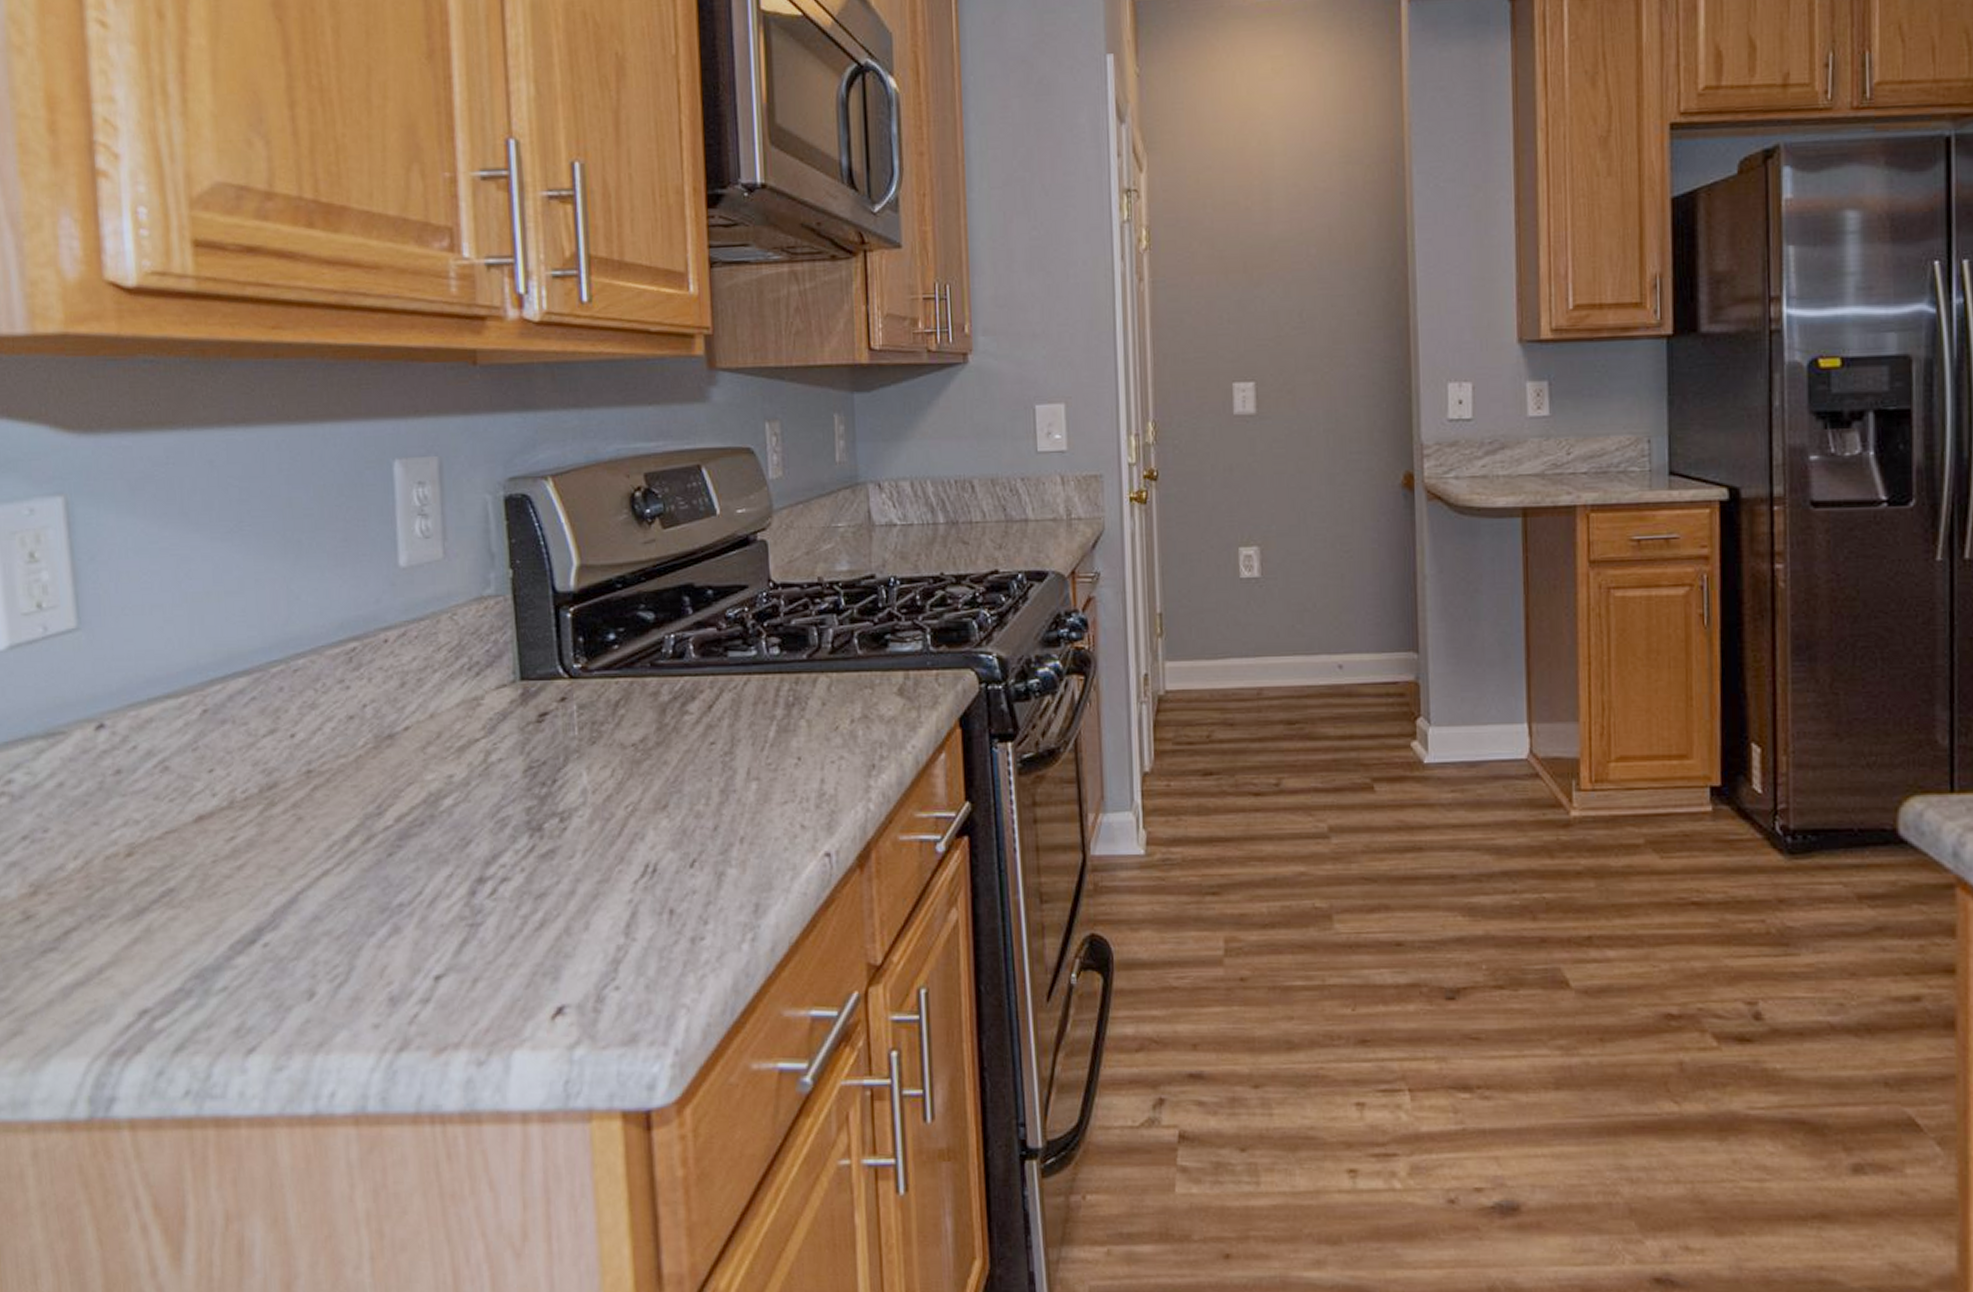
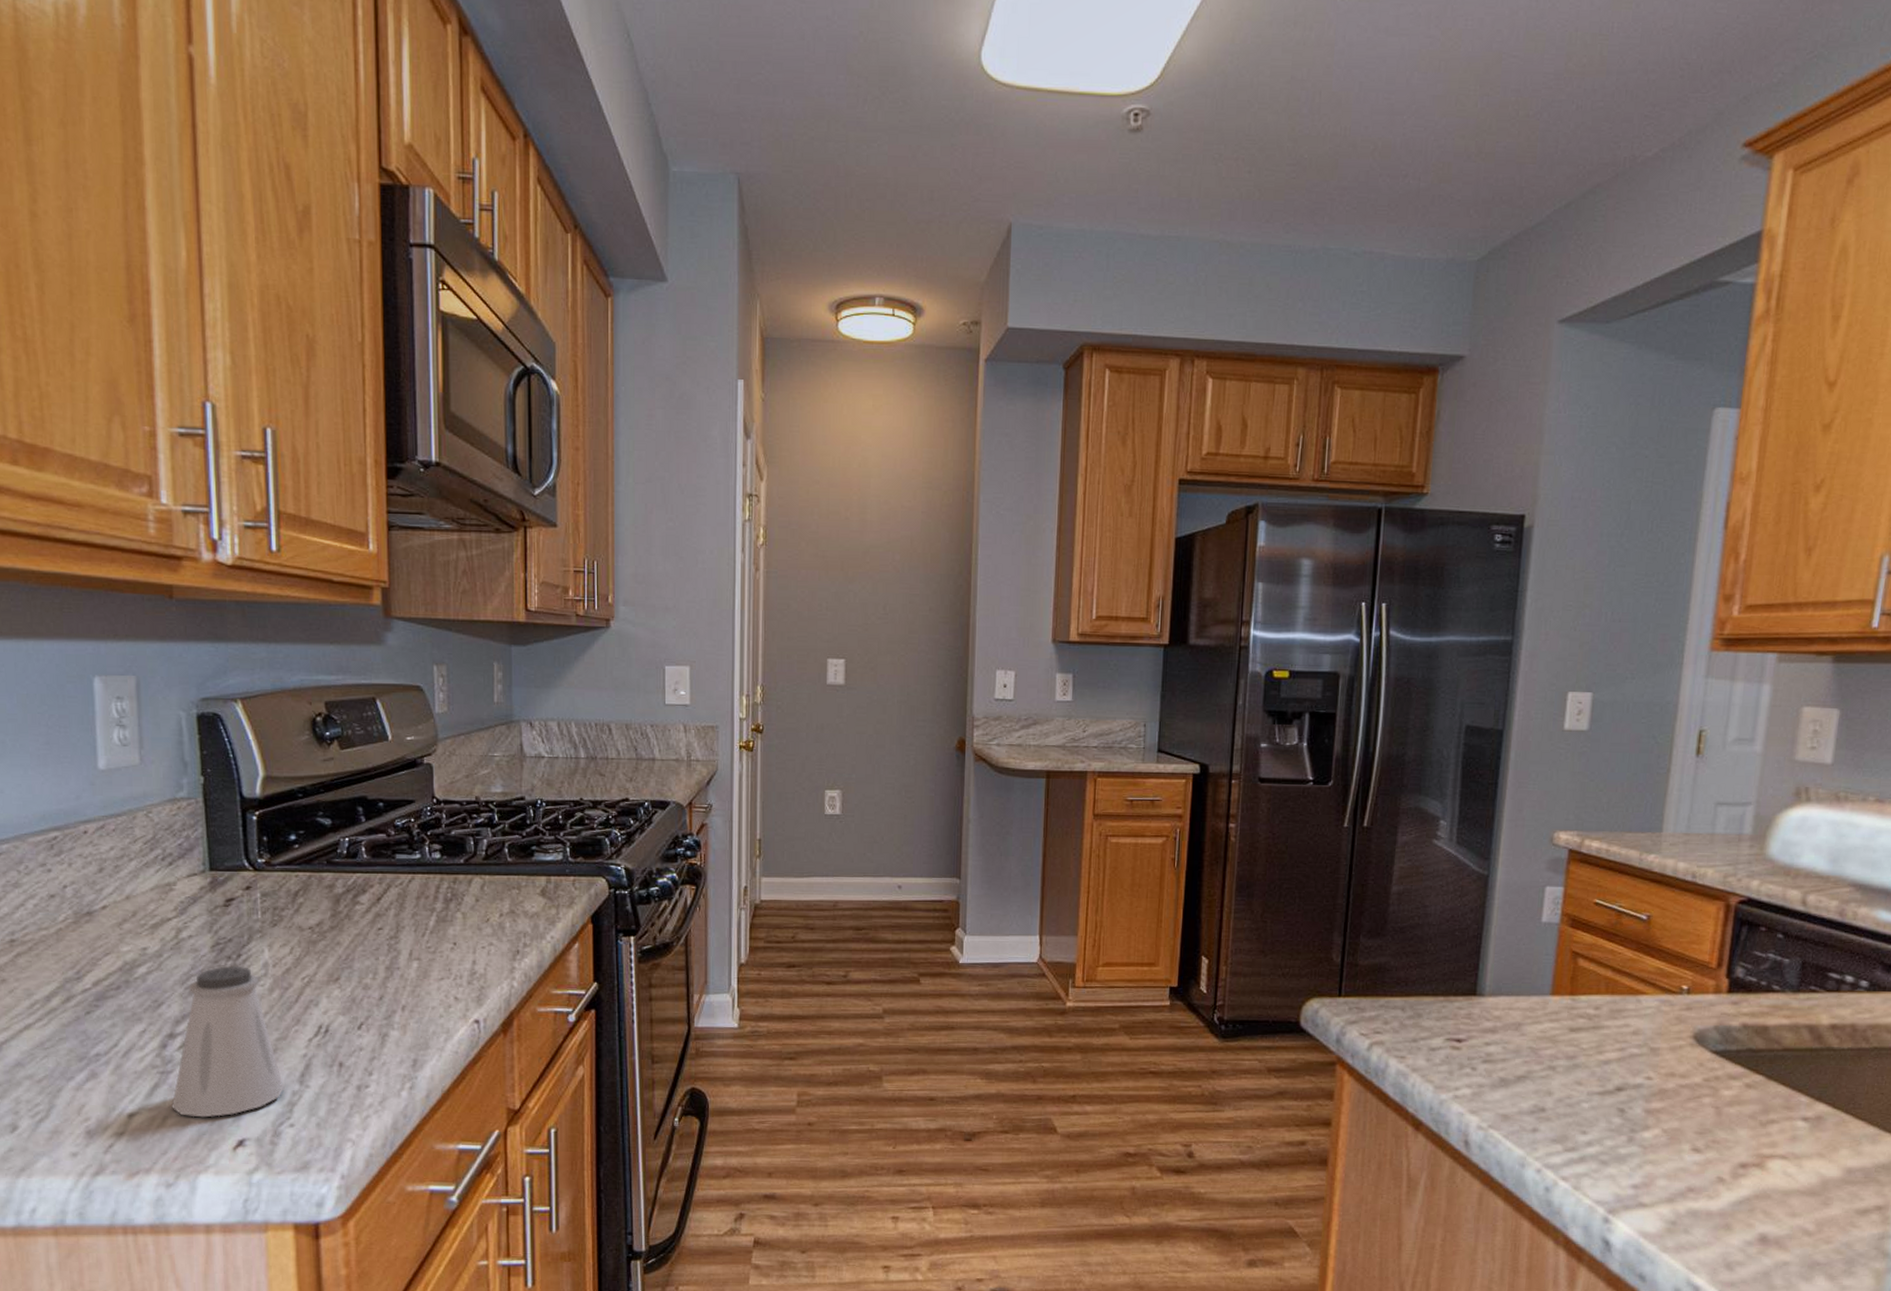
saltshaker: none [482,793,608,980] -> present [171,965,285,1118]

